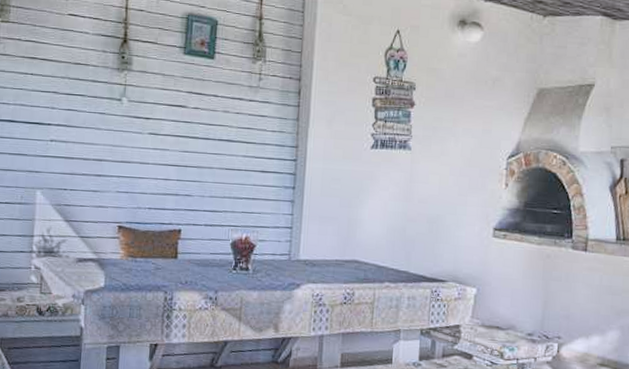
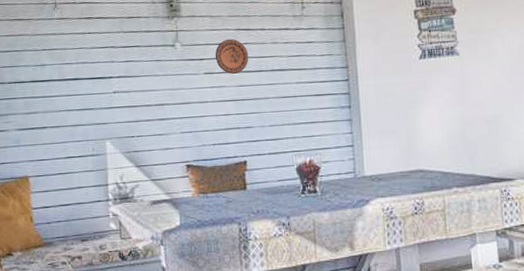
decorative plate: none [162,101,198,138] -> present [215,38,249,74]

